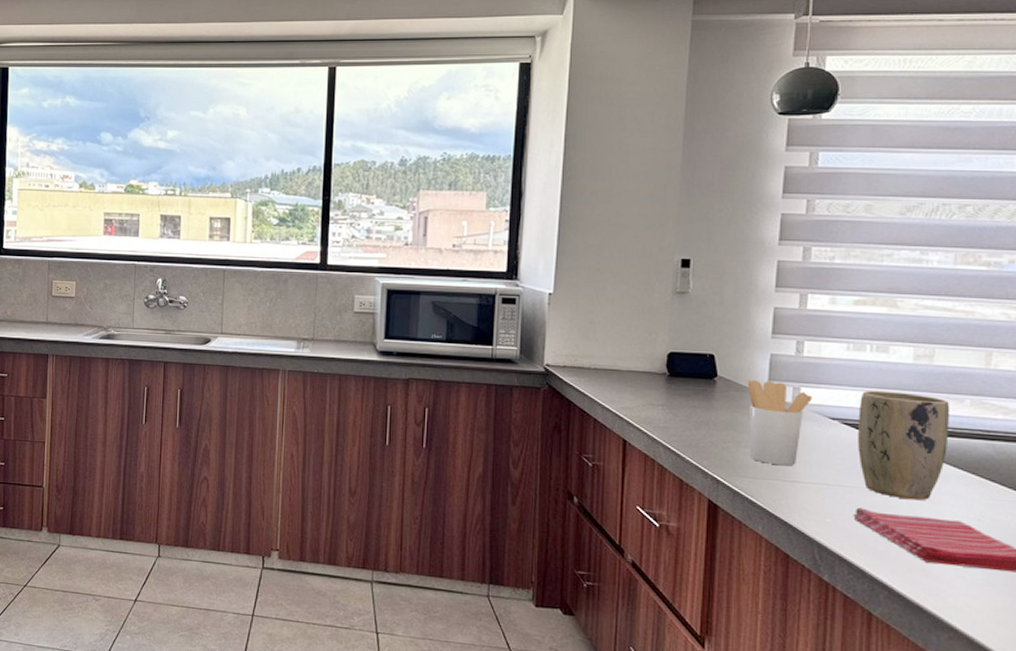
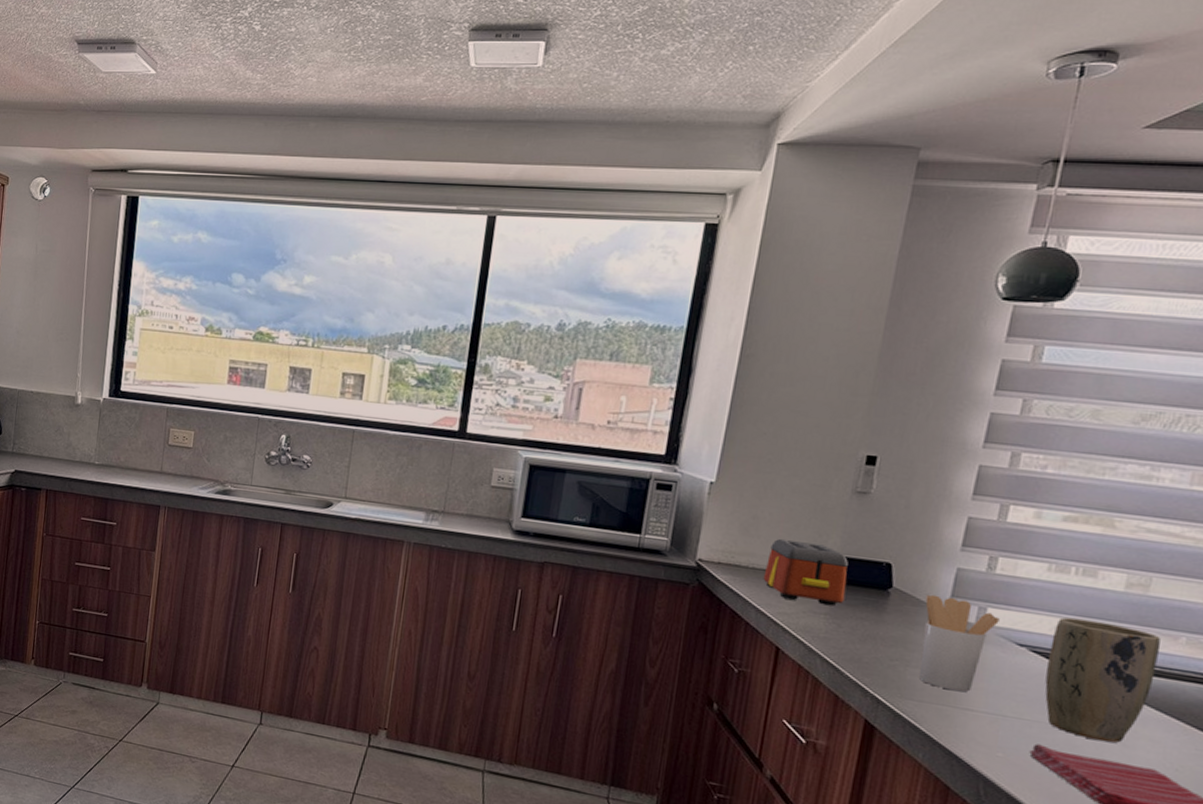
toaster: none [604,339,678,398] -> present [763,538,848,607]

